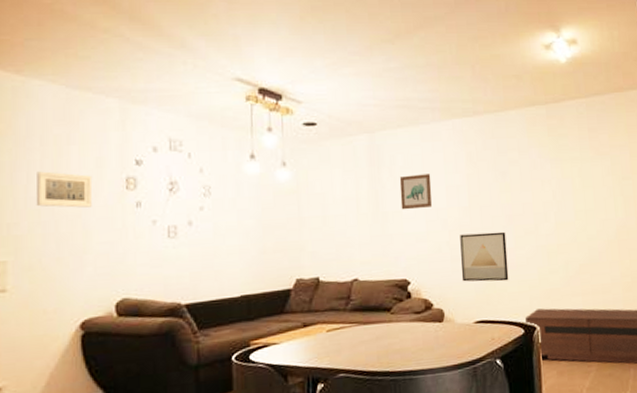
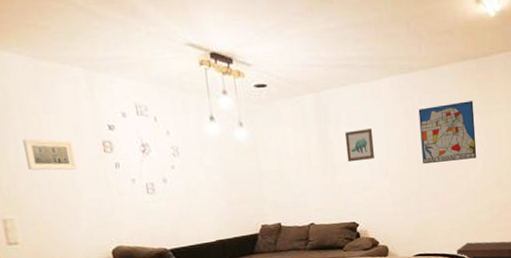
wall art: present [460,231,509,282] -> none [400,178,443,223]
wall art: none [482,148,548,215] -> present [418,100,477,164]

